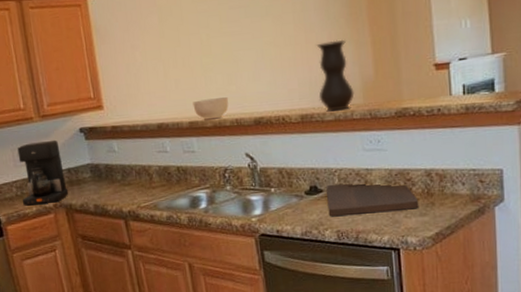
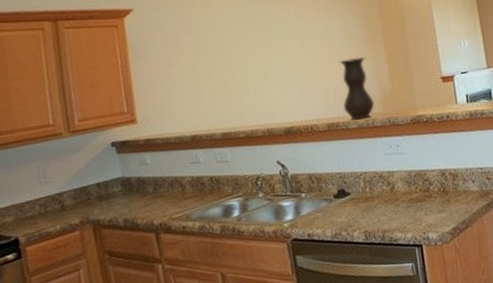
coffee maker: present [17,139,69,206] -> none [43,154,97,225]
bowl: present [193,97,229,120] -> none [226,109,261,131]
cutting board: present [326,183,419,217] -> none [353,183,437,218]

